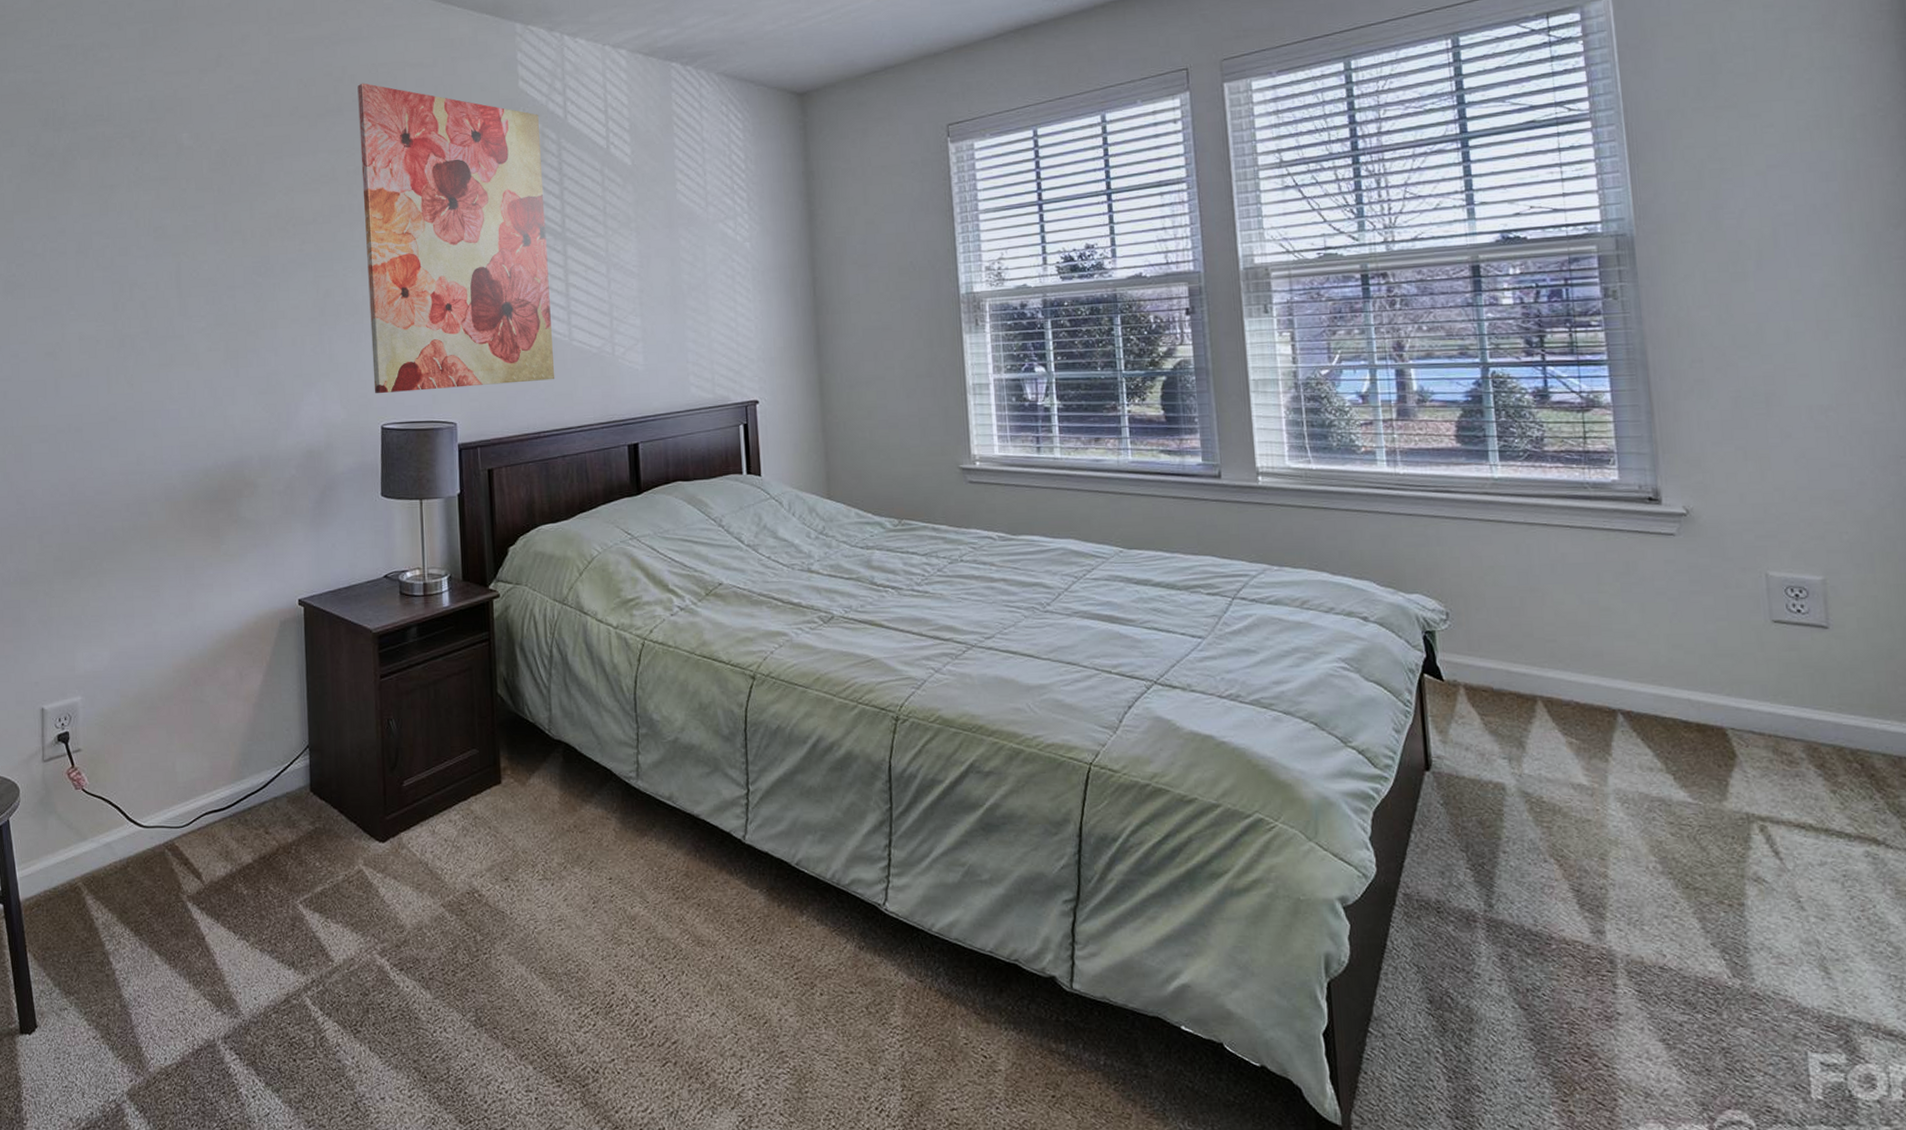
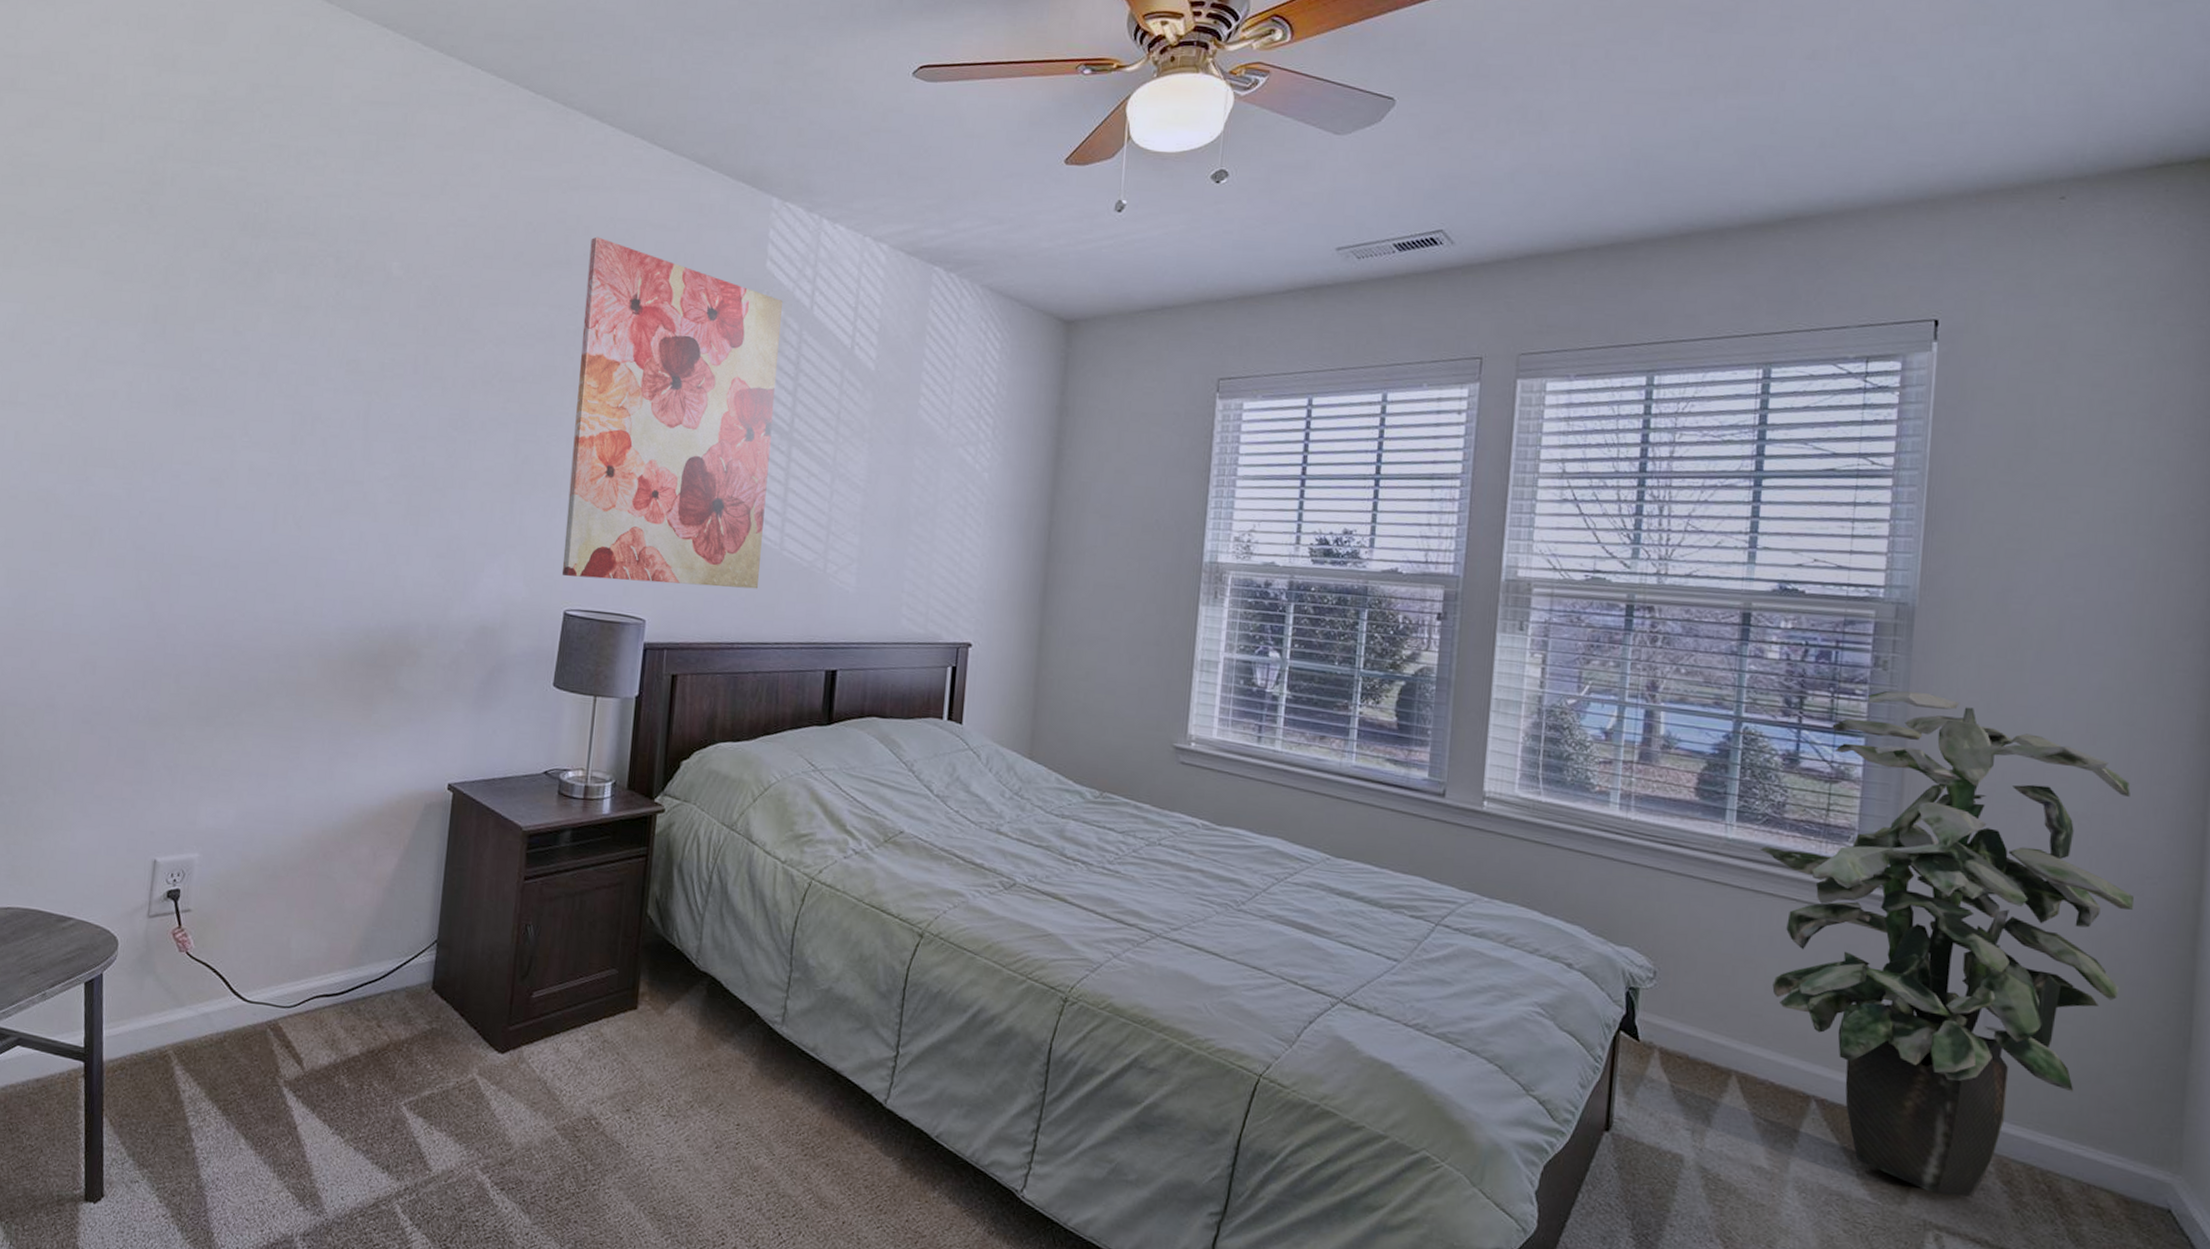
indoor plant: none [1526,315,1895,787] -> present [1759,690,2135,1197]

